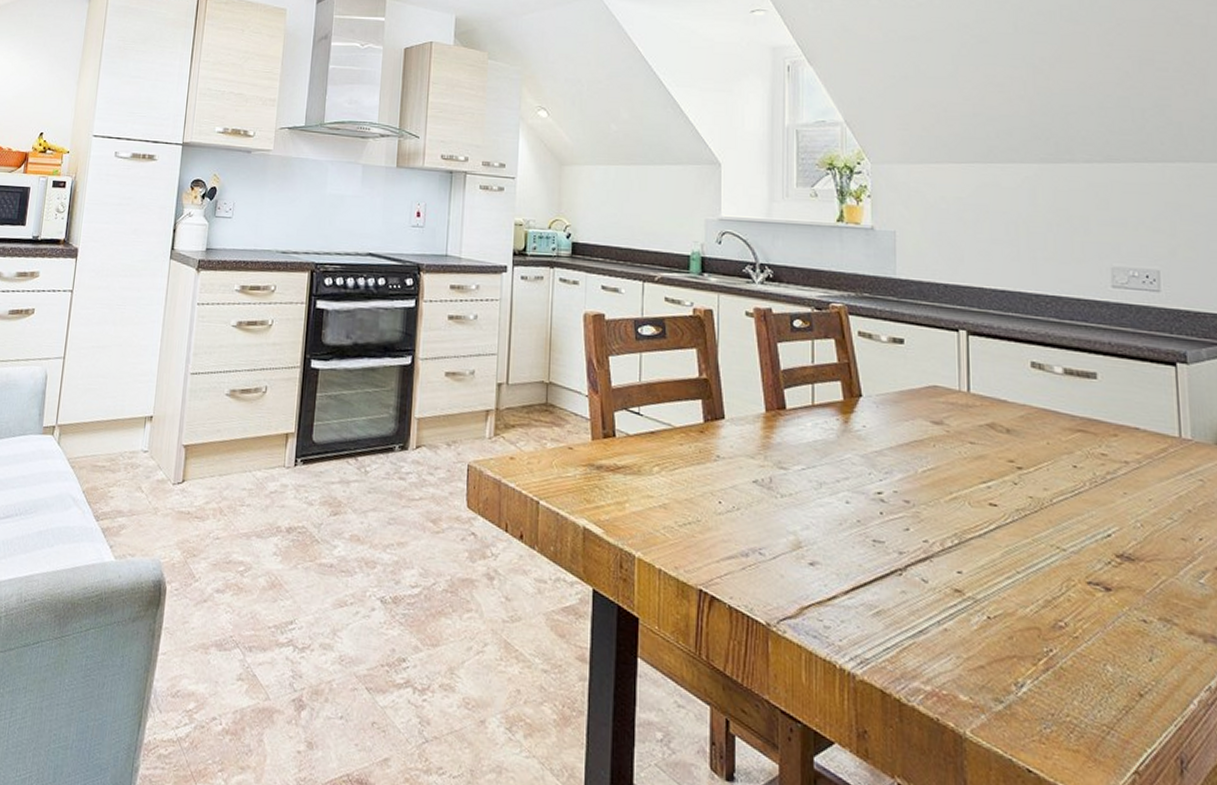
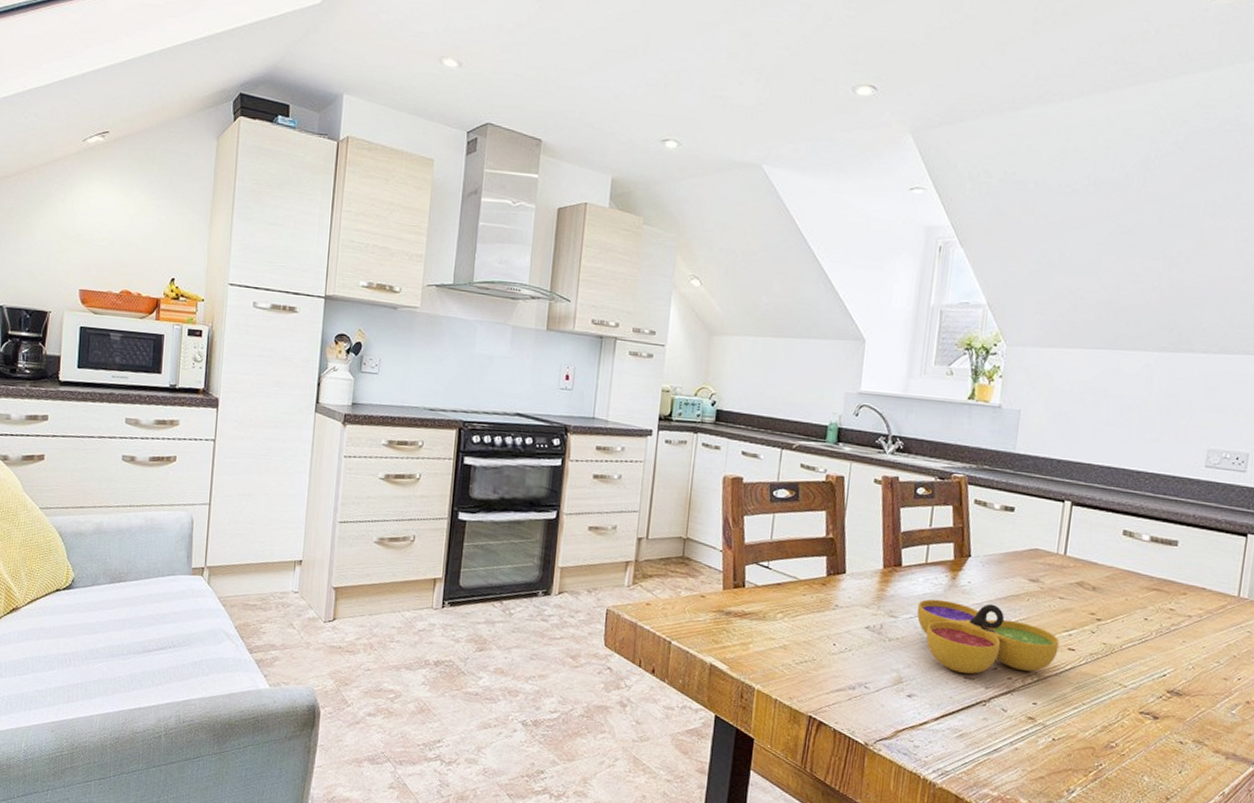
decorative bowl: none [809,446,978,537] -> present [916,599,1059,674]

